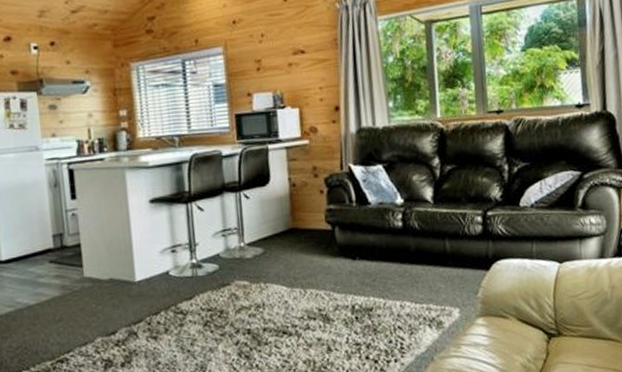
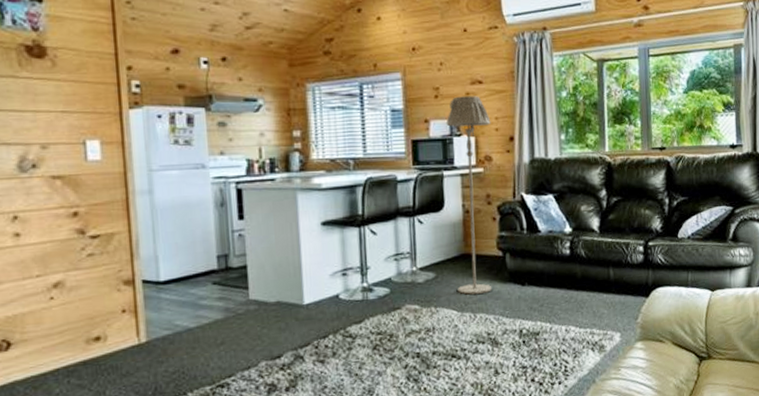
floor lamp: none [269,66,322,270] -> present [446,96,492,295]

